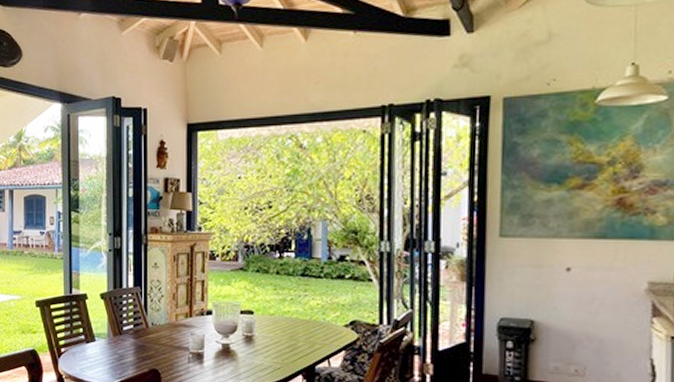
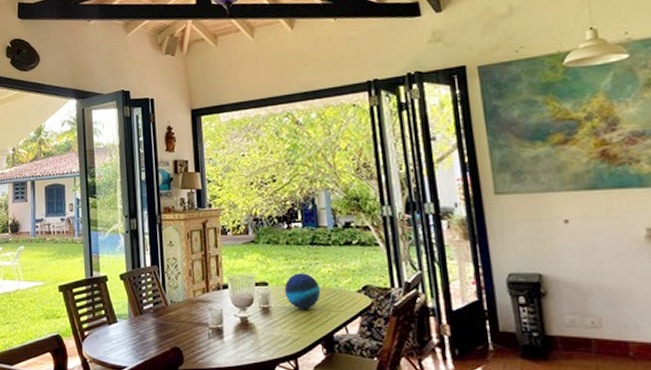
decorative orb: none [270,303,307,340] -> present [284,273,321,309]

